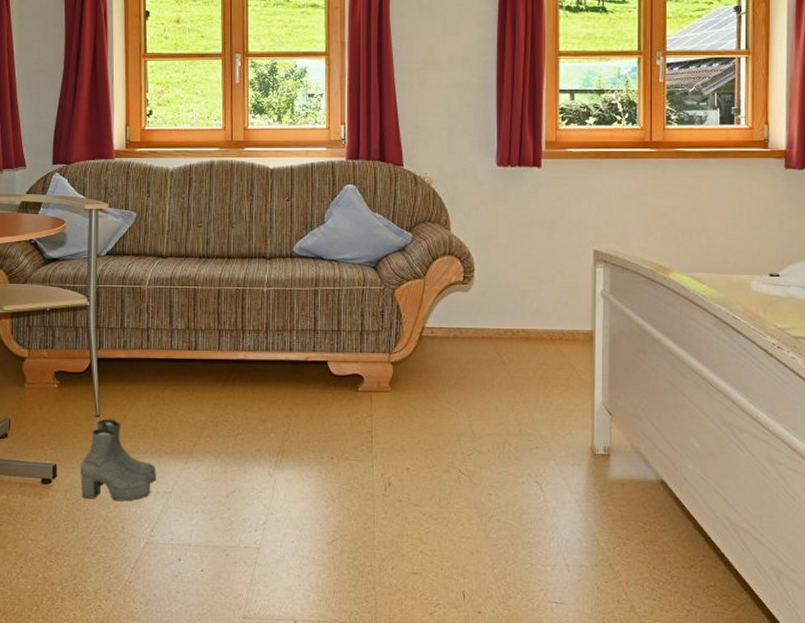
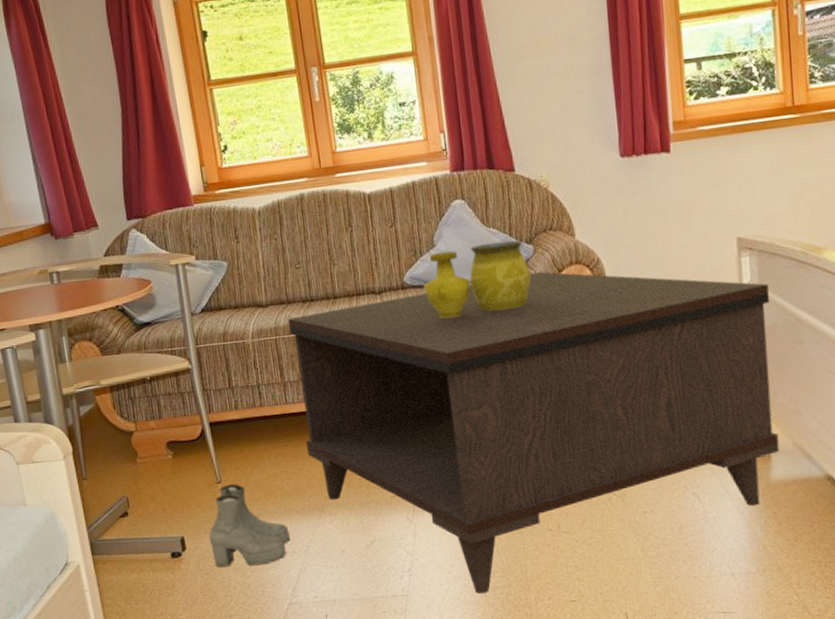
coffee table: none [183,258,620,556] -> present [288,271,780,595]
decorative vase: none [311,226,408,290] -> present [424,240,531,319]

